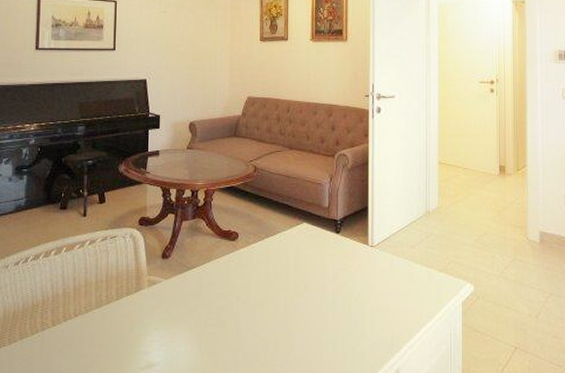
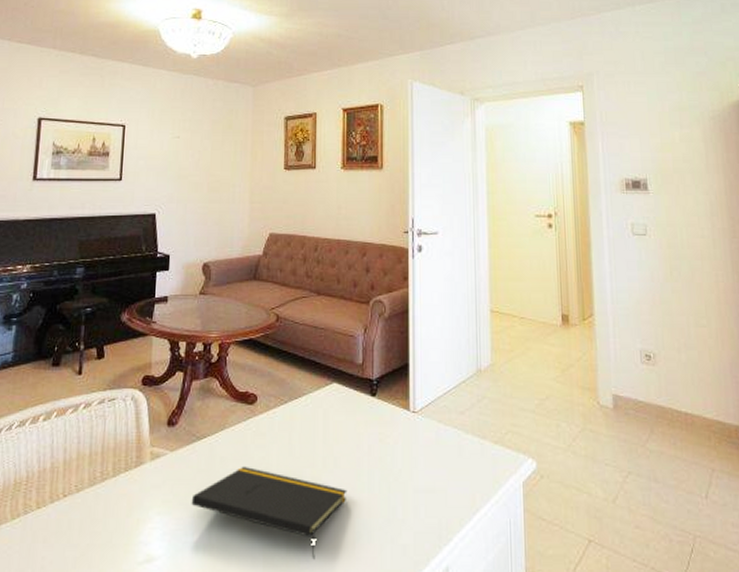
notepad: none [184,290,315,364] -> present [191,466,347,560]

